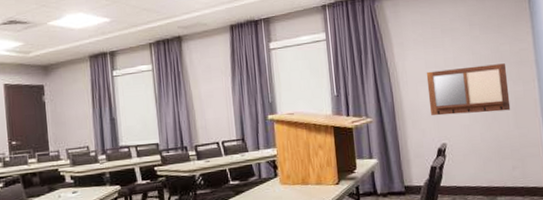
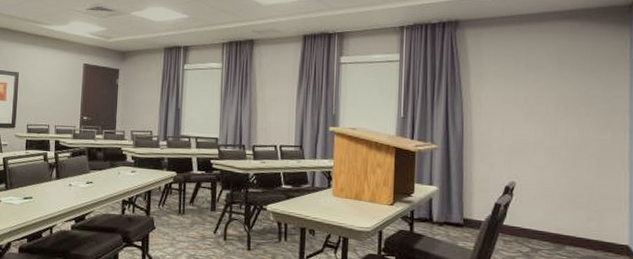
writing board: present [426,63,511,116] -> none [502,106,595,159]

